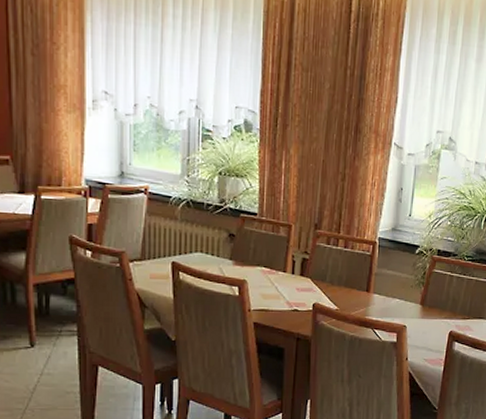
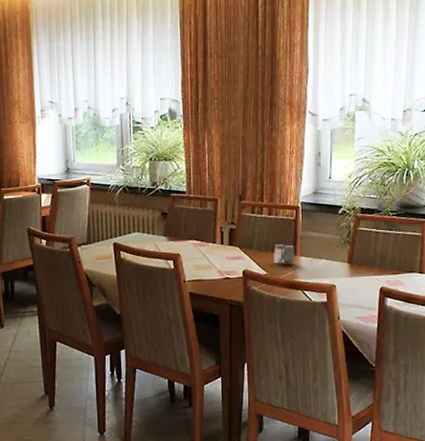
salt and pepper shaker: none [346,278,369,302] -> present [274,243,296,265]

